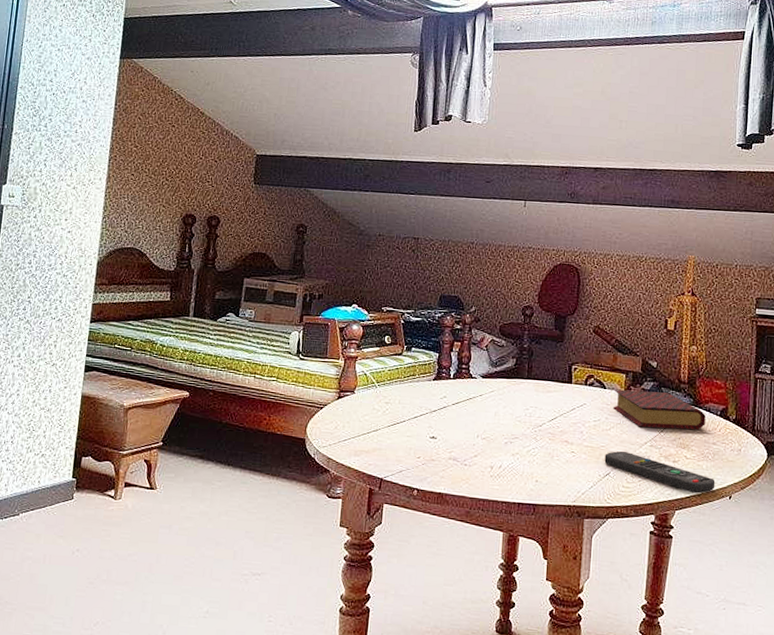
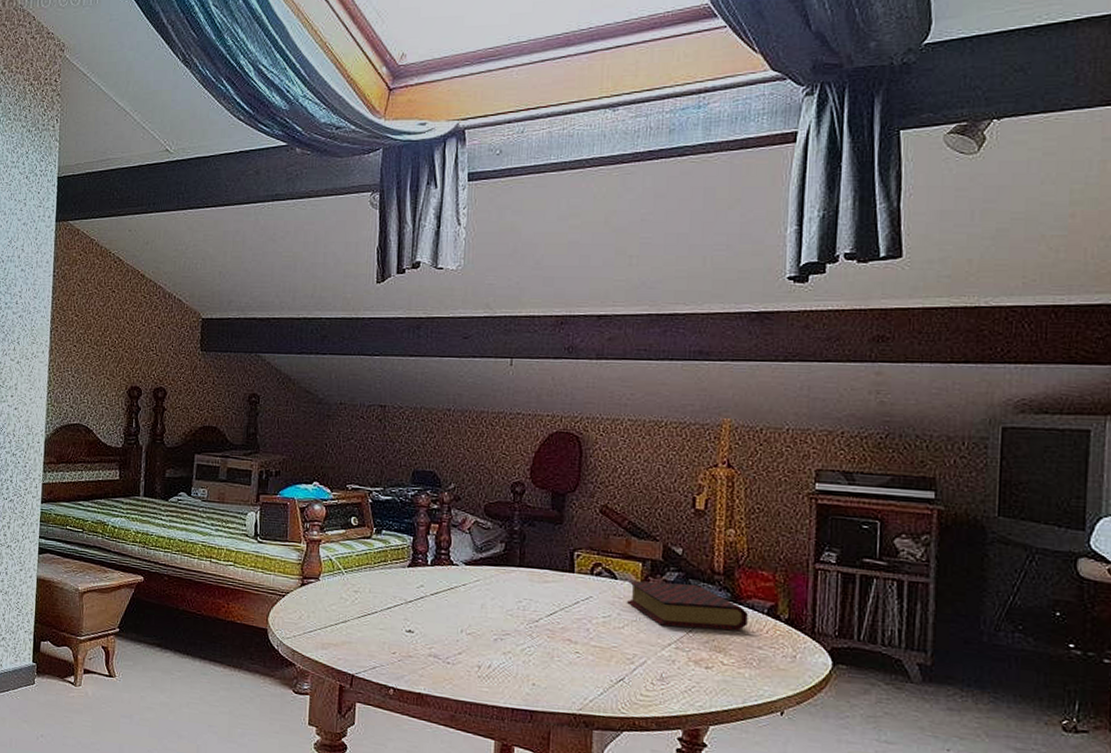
remote control: present [604,450,716,494] -> none [617,652,762,708]

